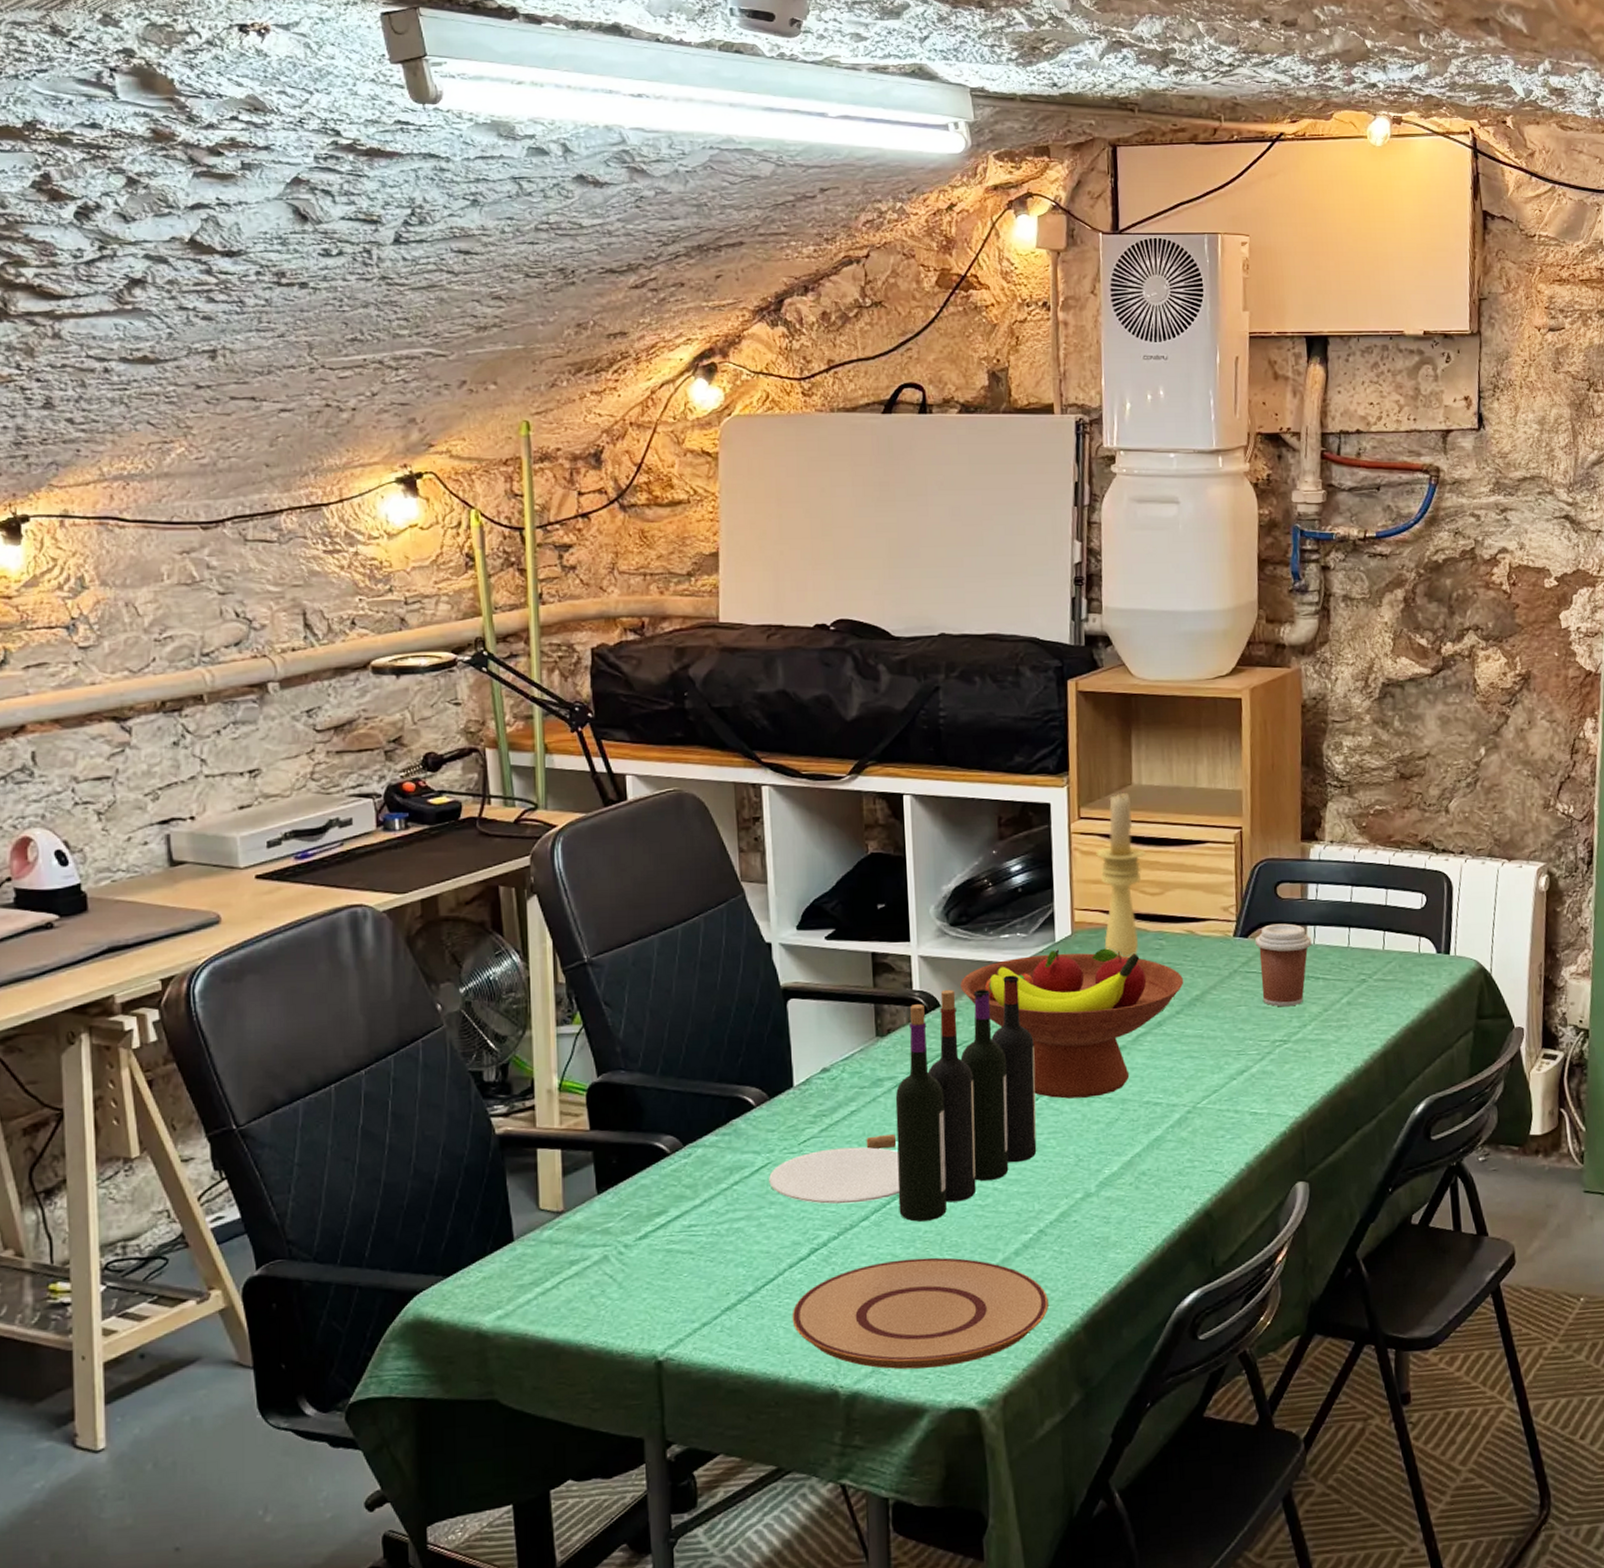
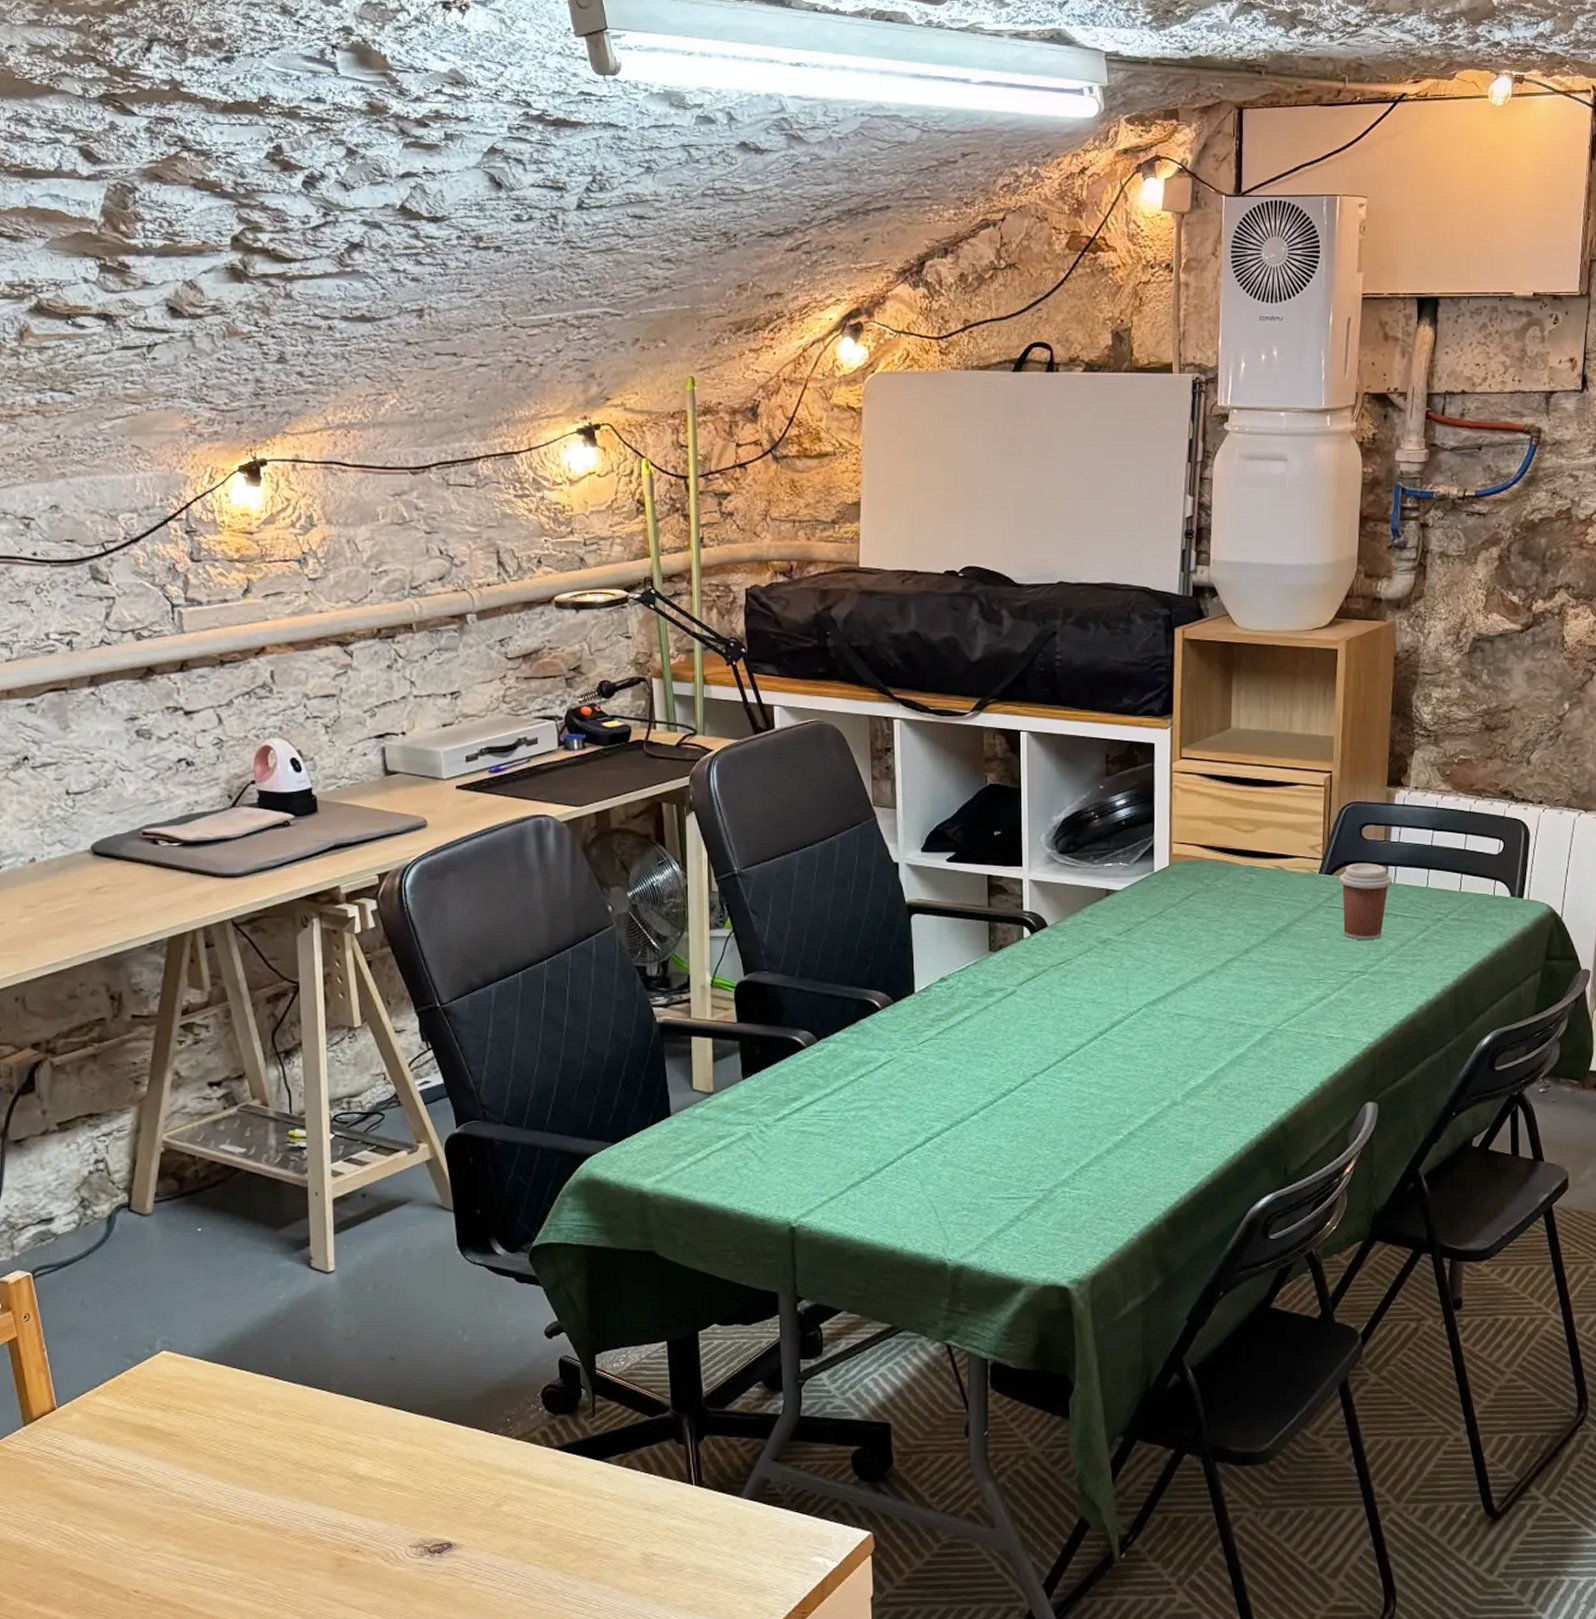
wine bottle: present [769,975,1037,1222] -> none [891,900,1131,1119]
plate: present [792,1257,1048,1370] -> none [908,1151,1135,1248]
fruit bowl: present [960,948,1184,1099] -> none [1066,878,1271,1016]
candle holder: present [1096,791,1146,958] -> none [1195,734,1241,889]

